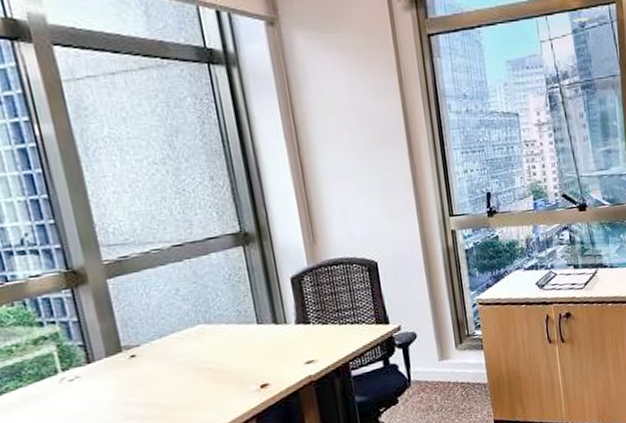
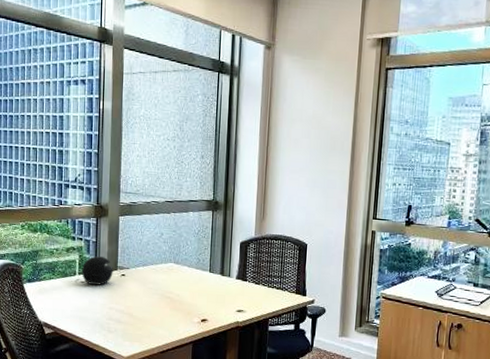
speaker: none [65,338,117,381] -> present [81,256,113,285]

